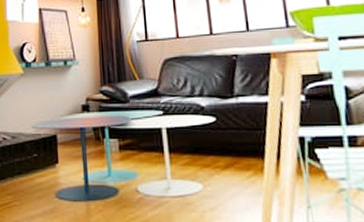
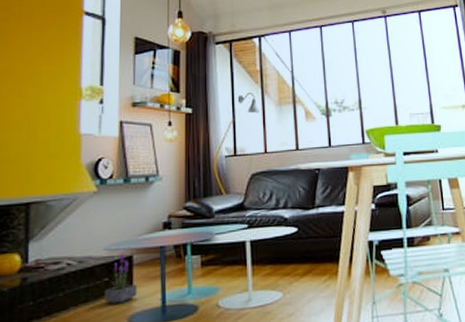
potted plant: none [34,130,62,179] -> present [103,251,137,304]

